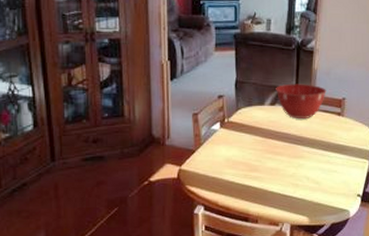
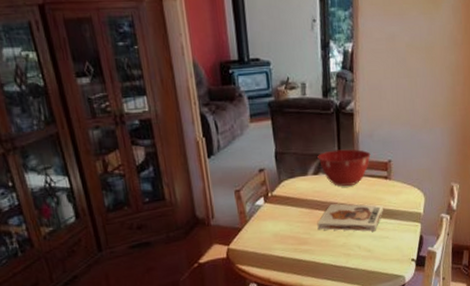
board game: none [269,135,334,164] -> present [317,203,383,232]

